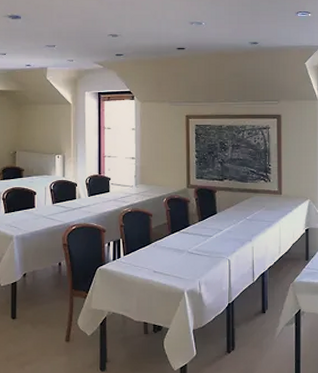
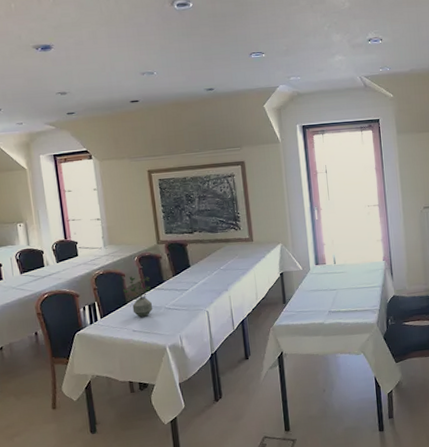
potted plant: none [149,217,176,259] -> present [123,276,152,317]

